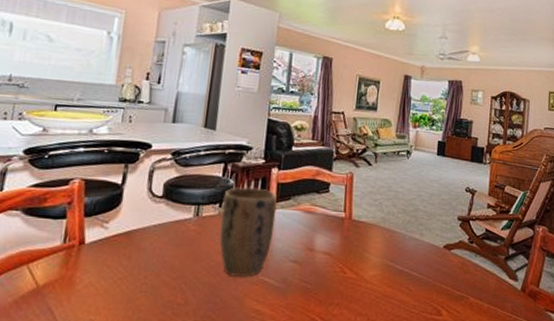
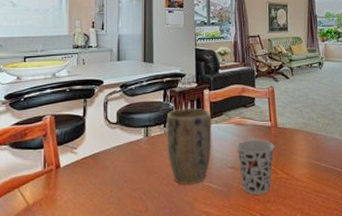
cup: none [302,231,346,295] -> present [236,140,274,195]

